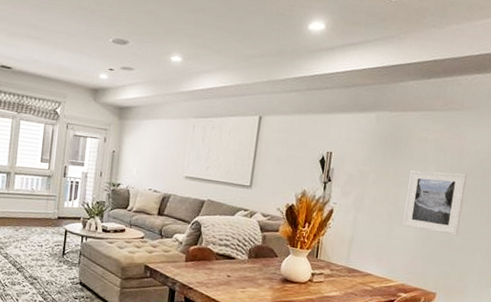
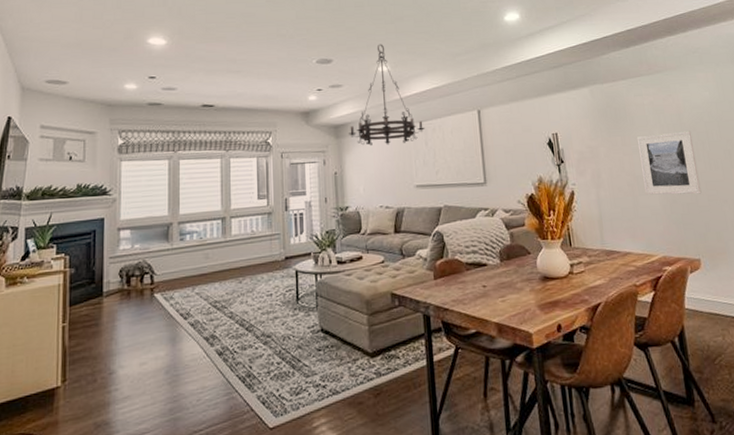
chandelier: none [132,33,206,135] -> present [349,44,426,146]

